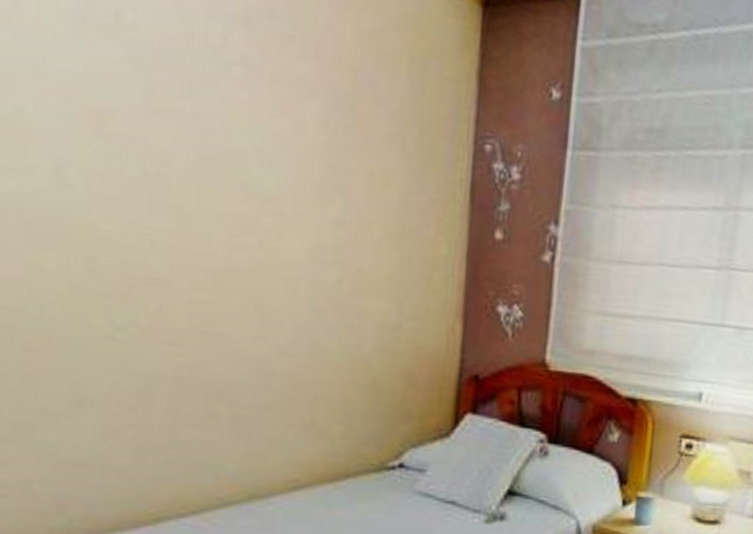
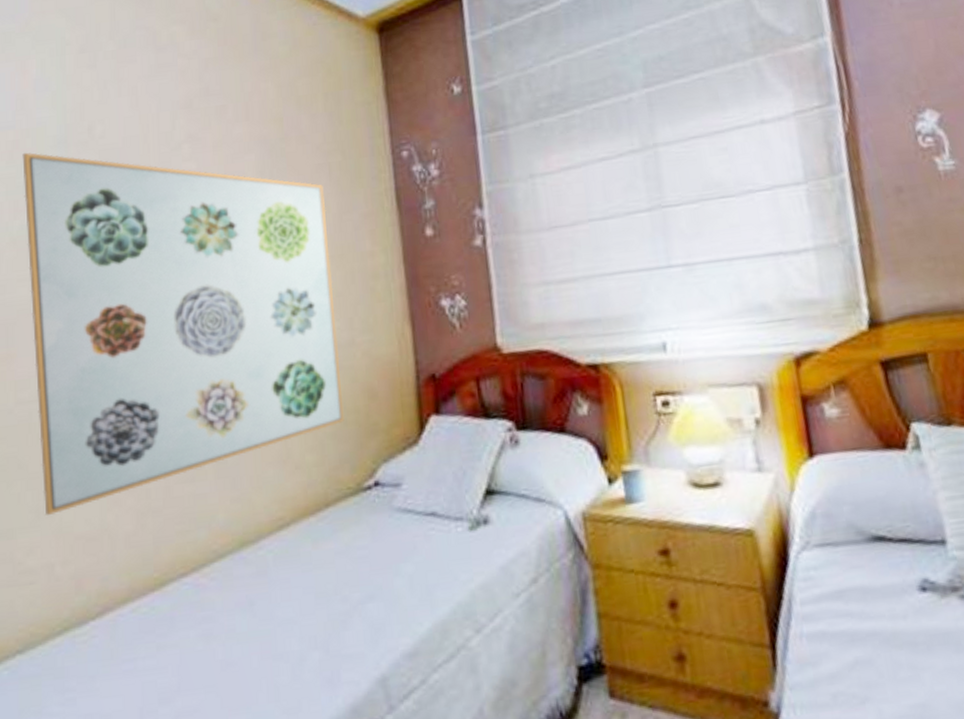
wall art: none [22,18,393,432] -> present [22,152,344,515]

